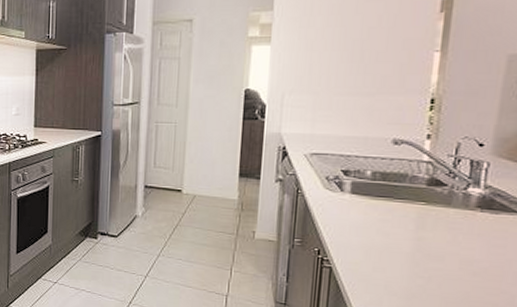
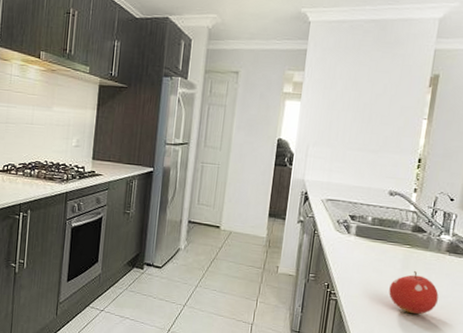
fruit: none [399,232,469,282] -> present [389,271,439,314]

